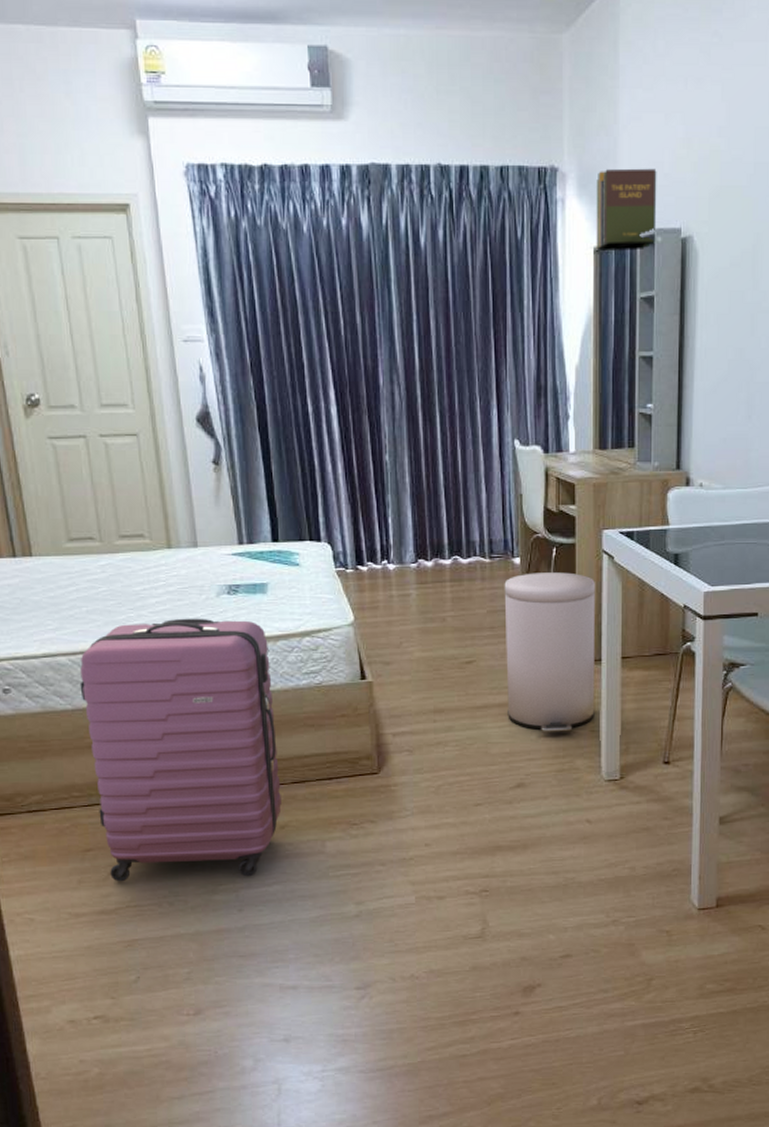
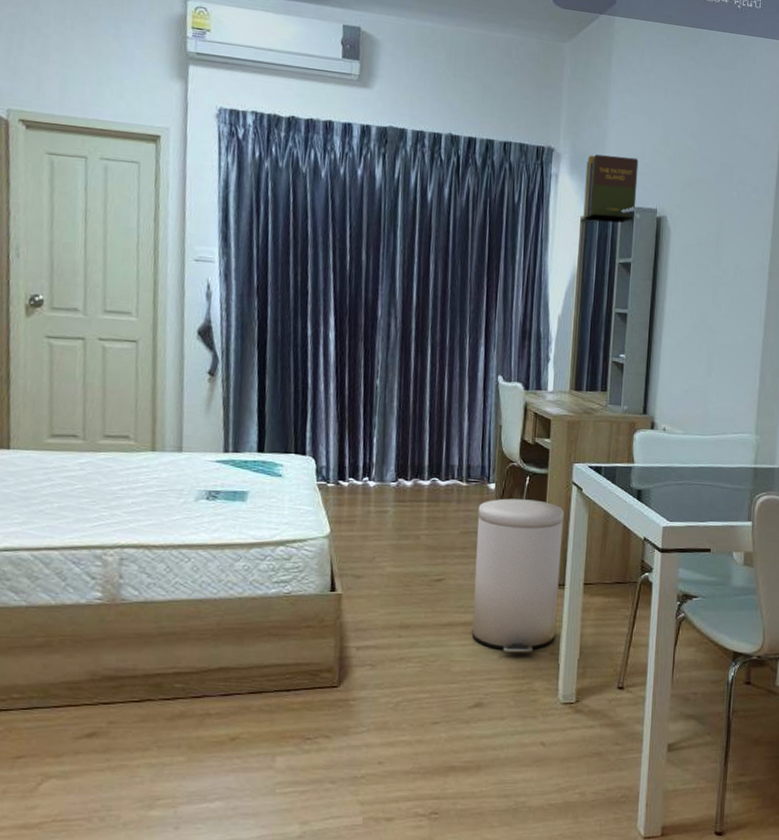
suitcase: present [80,618,281,882] -> none [37,520,241,793]

